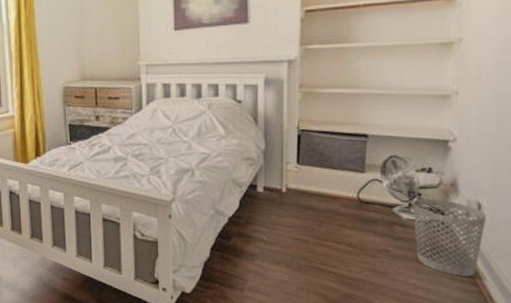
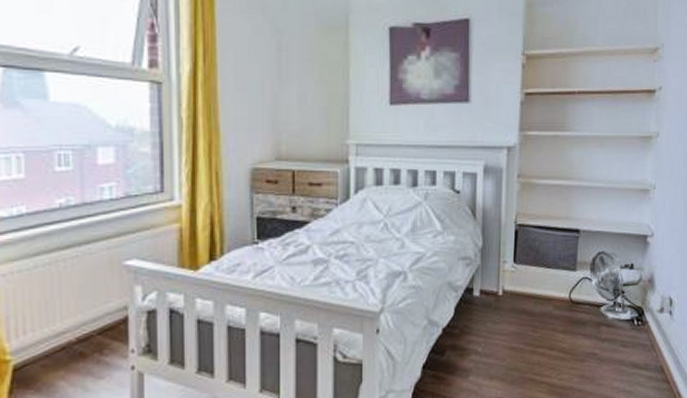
wastebasket: present [413,198,487,276] -> none [617,295,677,375]

